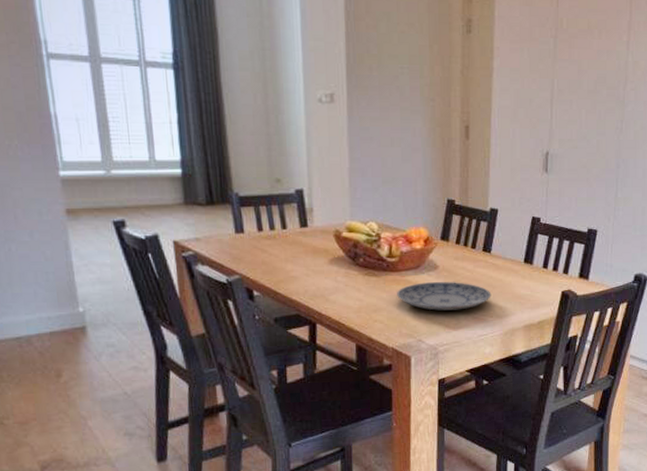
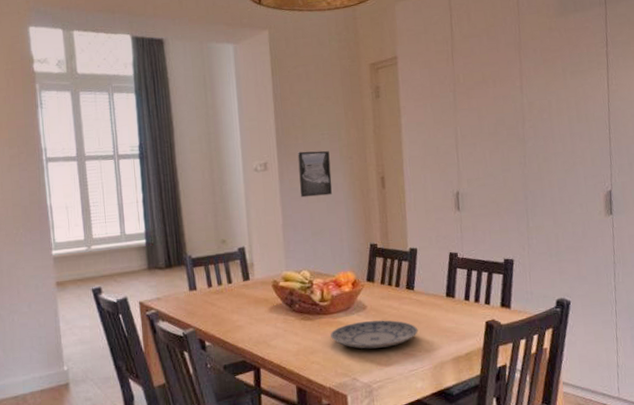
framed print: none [371,85,409,140] -> present [297,150,332,198]

